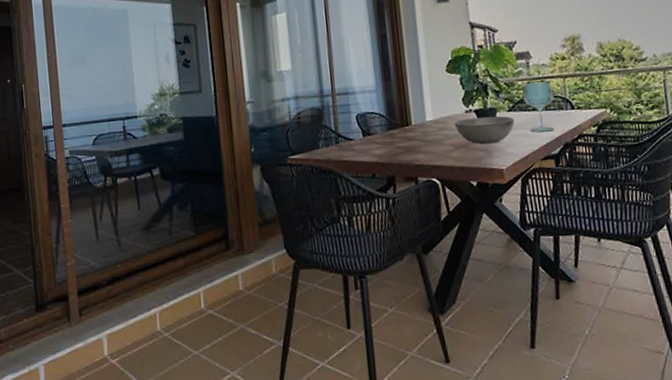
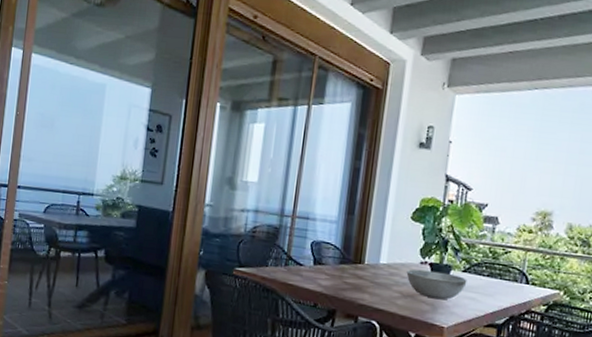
wine glass: present [523,81,555,132] -> none [480,248,512,301]

